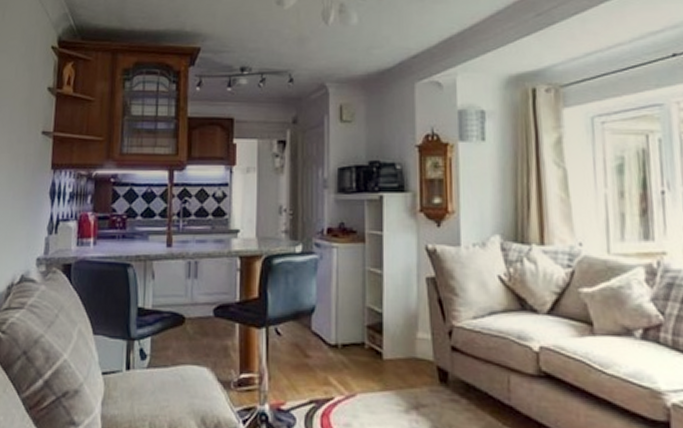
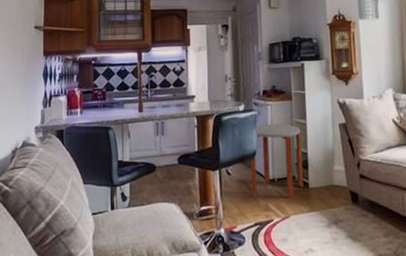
side table: none [308,272,376,373] -> present [251,124,303,199]

